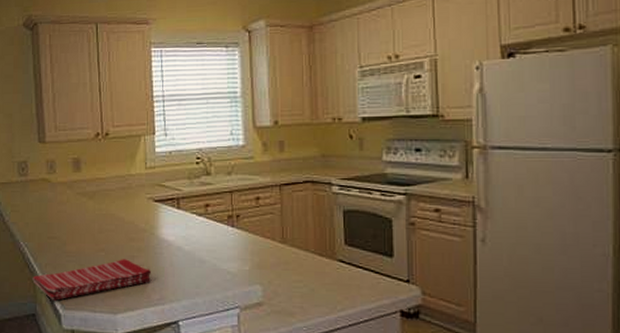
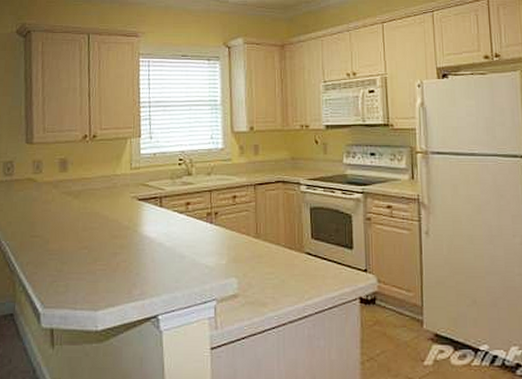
dish towel: present [32,259,152,301] -> none [12,256,134,299]

